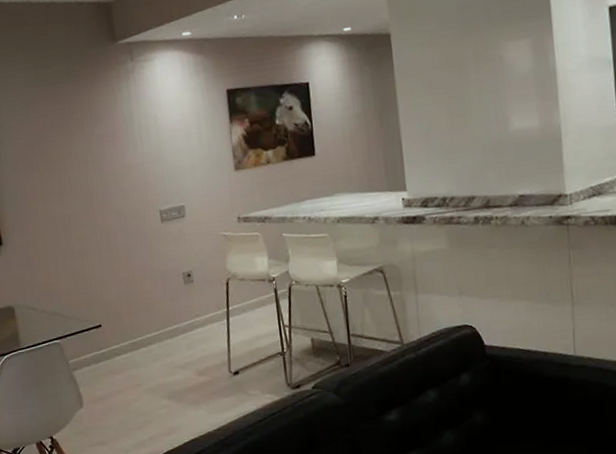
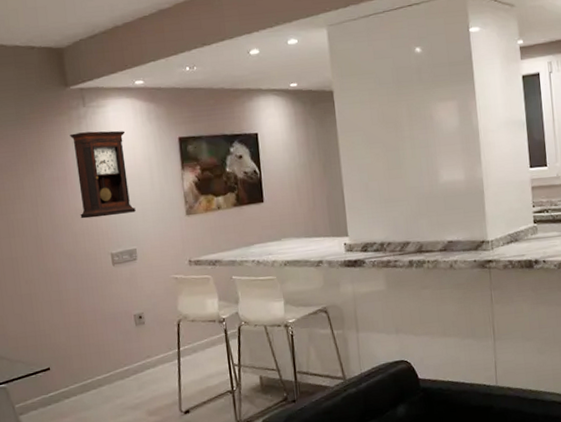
pendulum clock: none [118,84,184,176] -> present [70,130,136,219]

